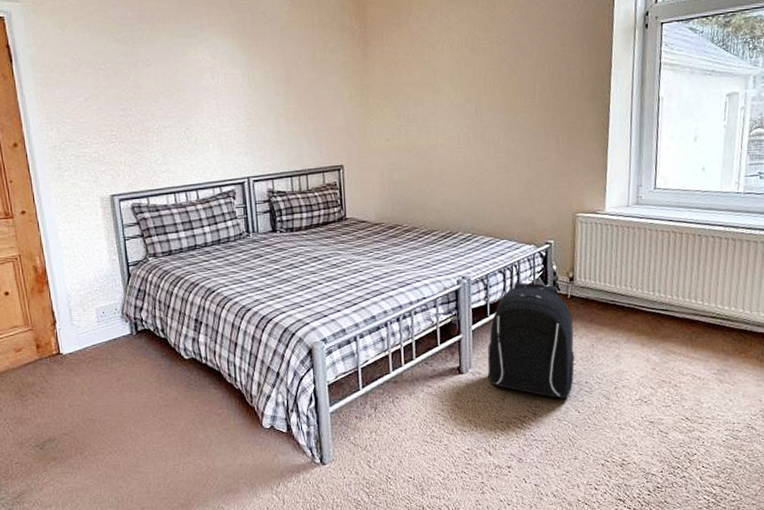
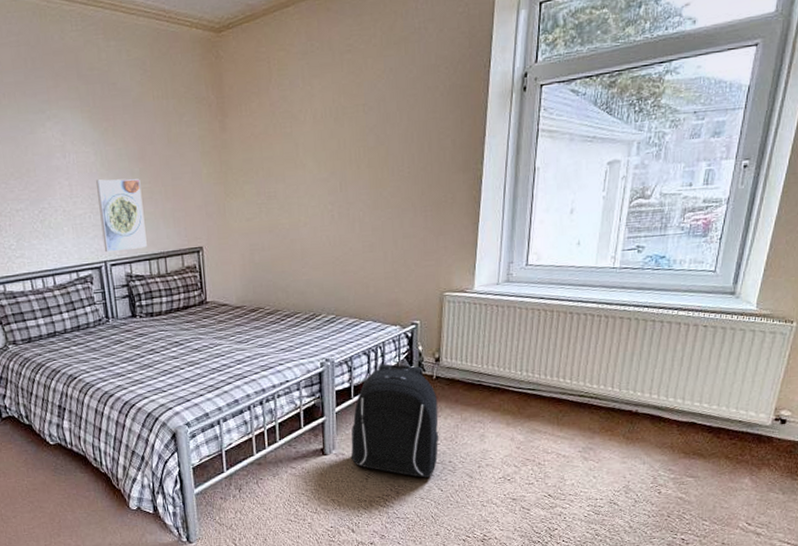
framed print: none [243,99,290,169] -> present [96,179,147,253]

